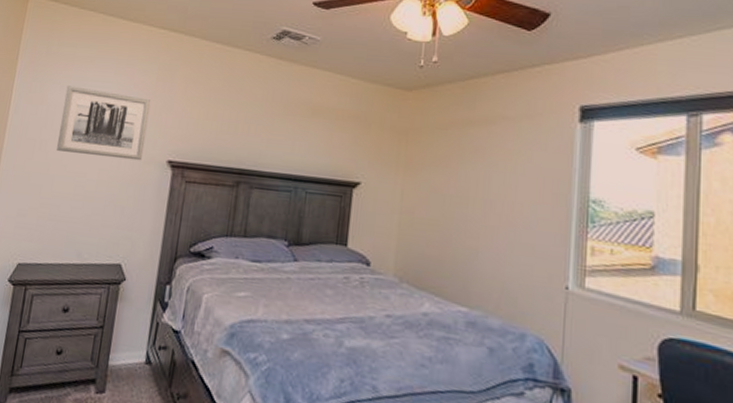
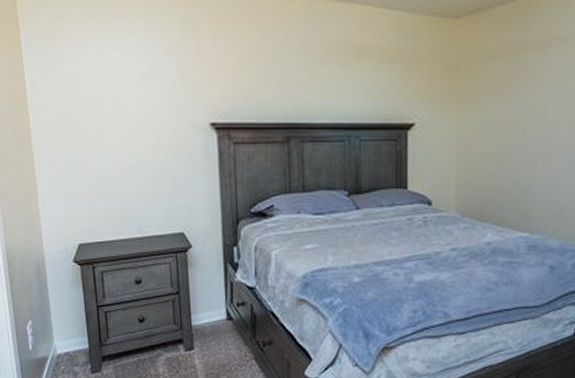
wall art: present [57,85,151,161] -> none [82,52,183,127]

